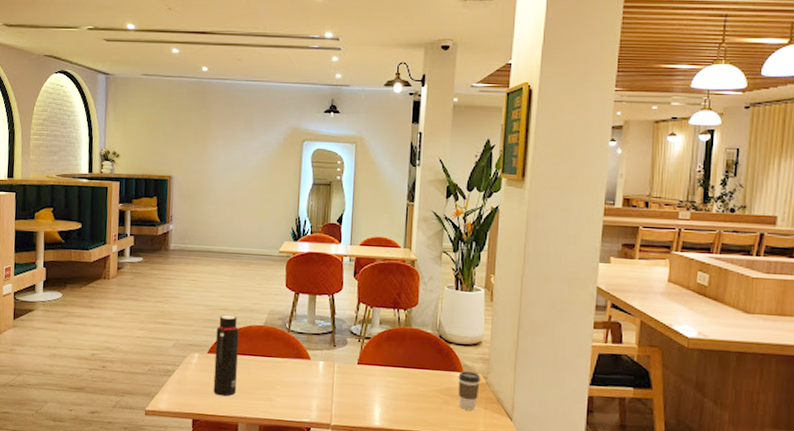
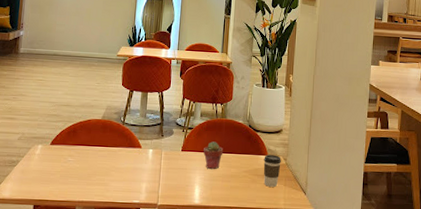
water bottle: present [213,315,239,397] -> none [54,110,80,183]
potted succulent: none [384,354,408,387] -> present [203,141,224,169]

